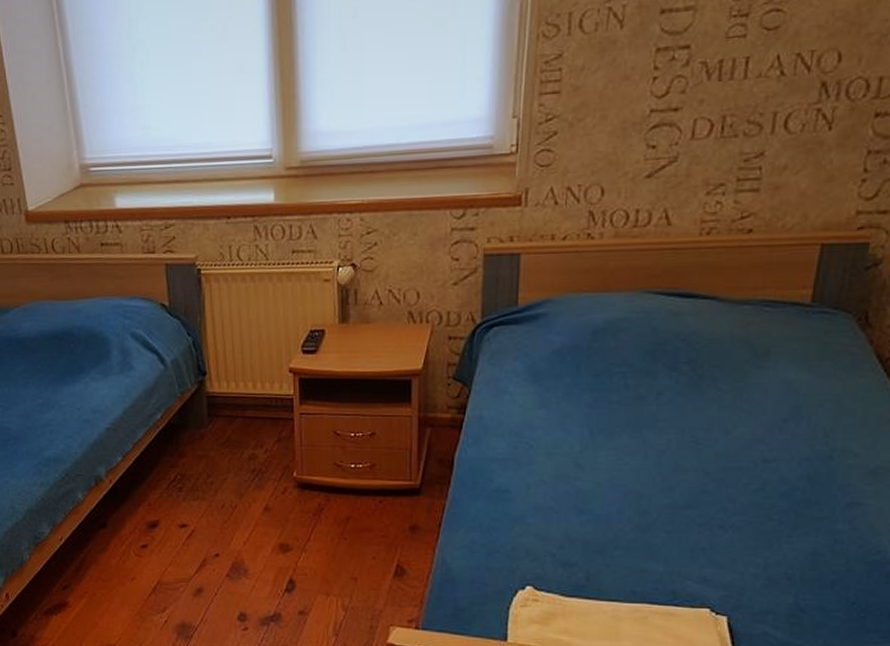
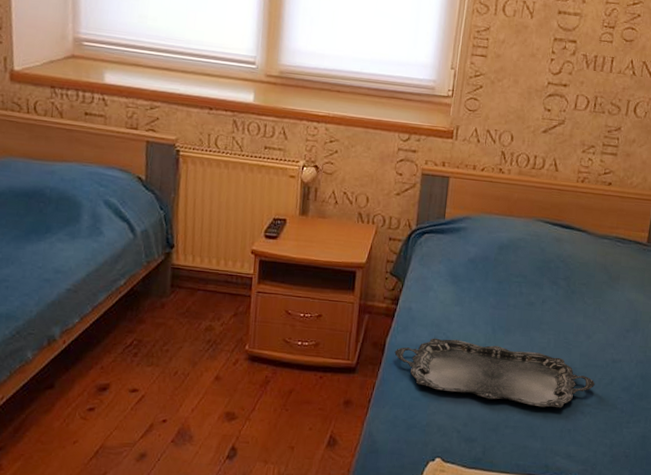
serving tray: none [466,449,739,523] -> present [394,338,595,408]

